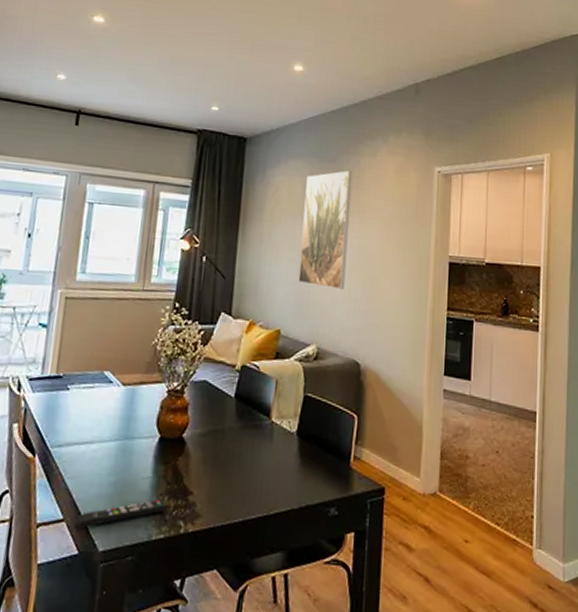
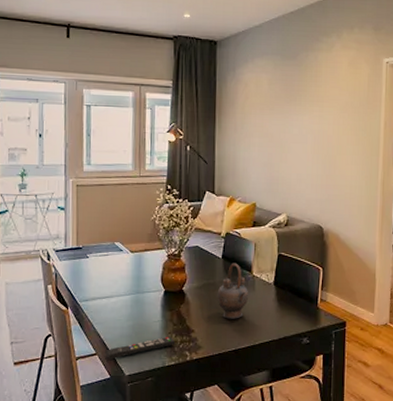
teapot: none [225,404,266,479] -> present [217,263,249,319]
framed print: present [298,171,353,290] -> none [269,66,312,169]

